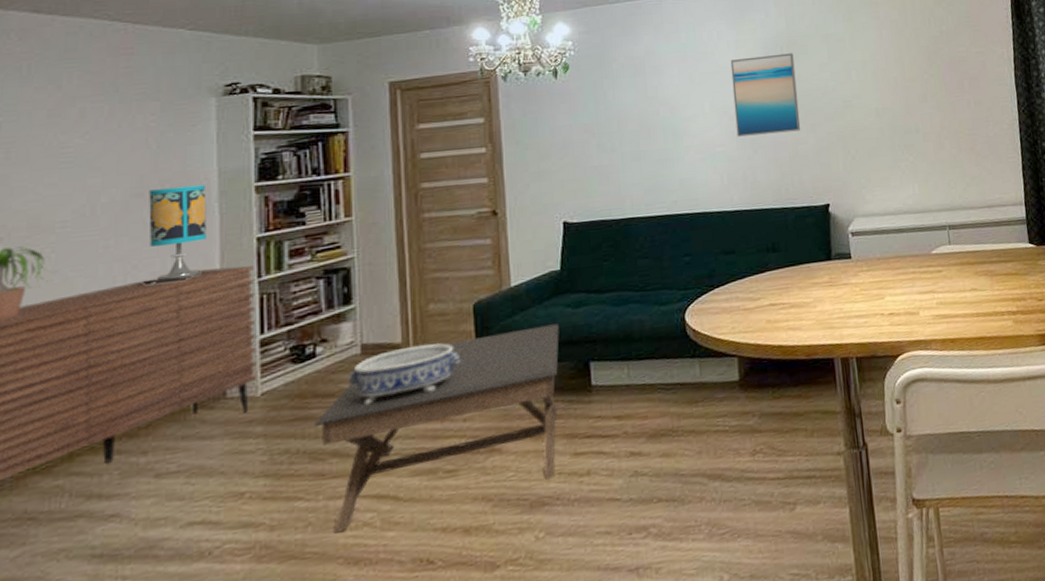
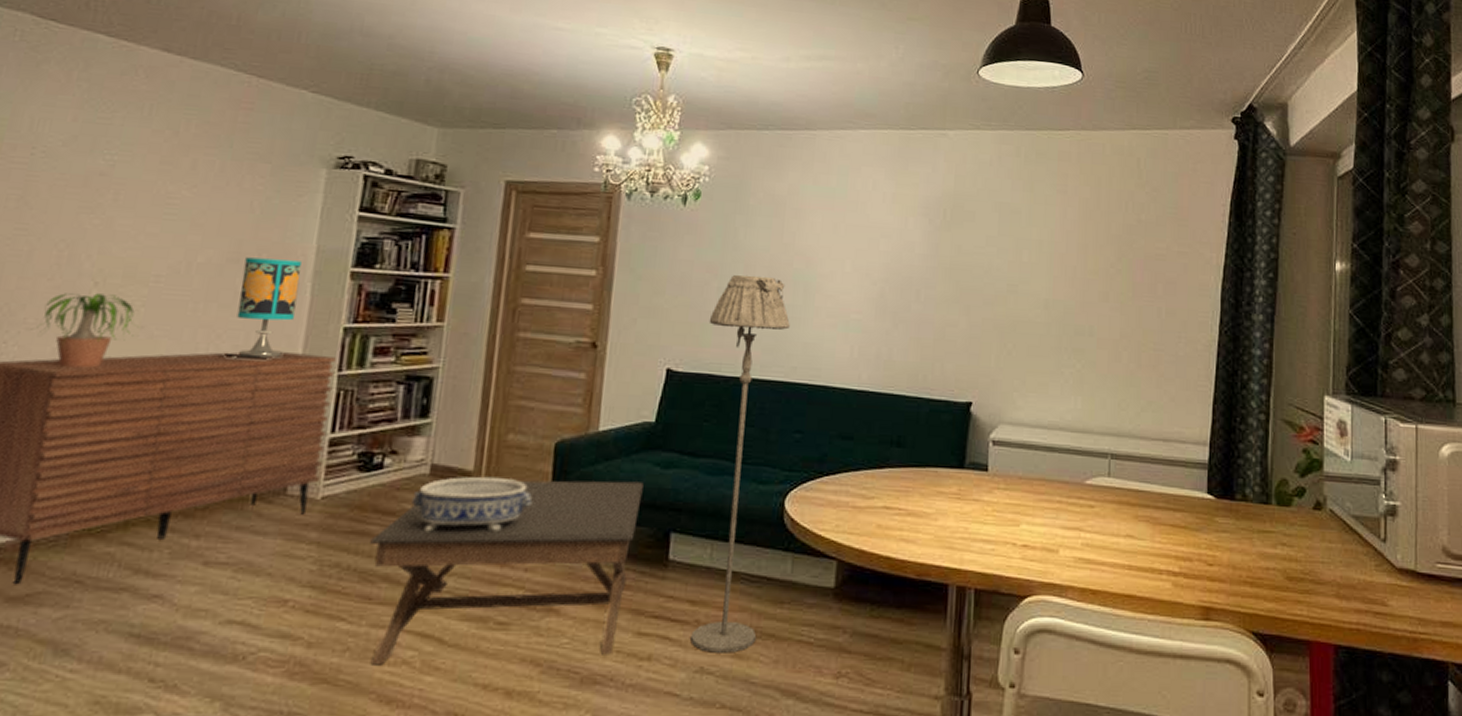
floor lamp: none [594,128,680,458] -> present [690,275,790,653]
wall art: present [730,53,801,137] -> none [877,215,958,311]

